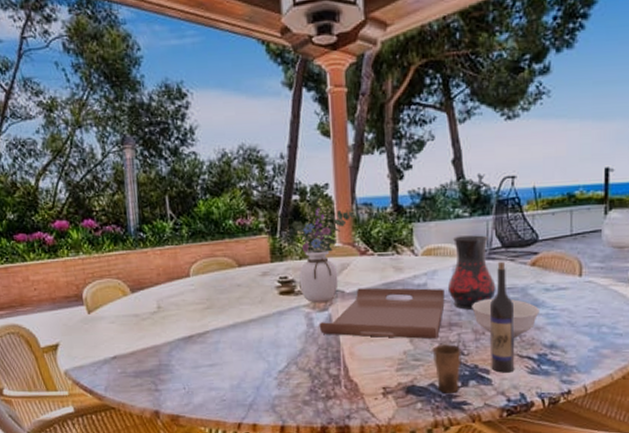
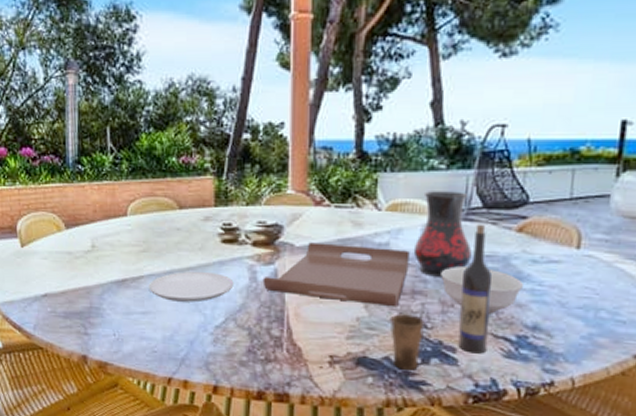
plate: none [214,322,293,352] -> present [148,271,234,302]
bouquet: present [291,197,355,304] -> none [240,137,312,256]

